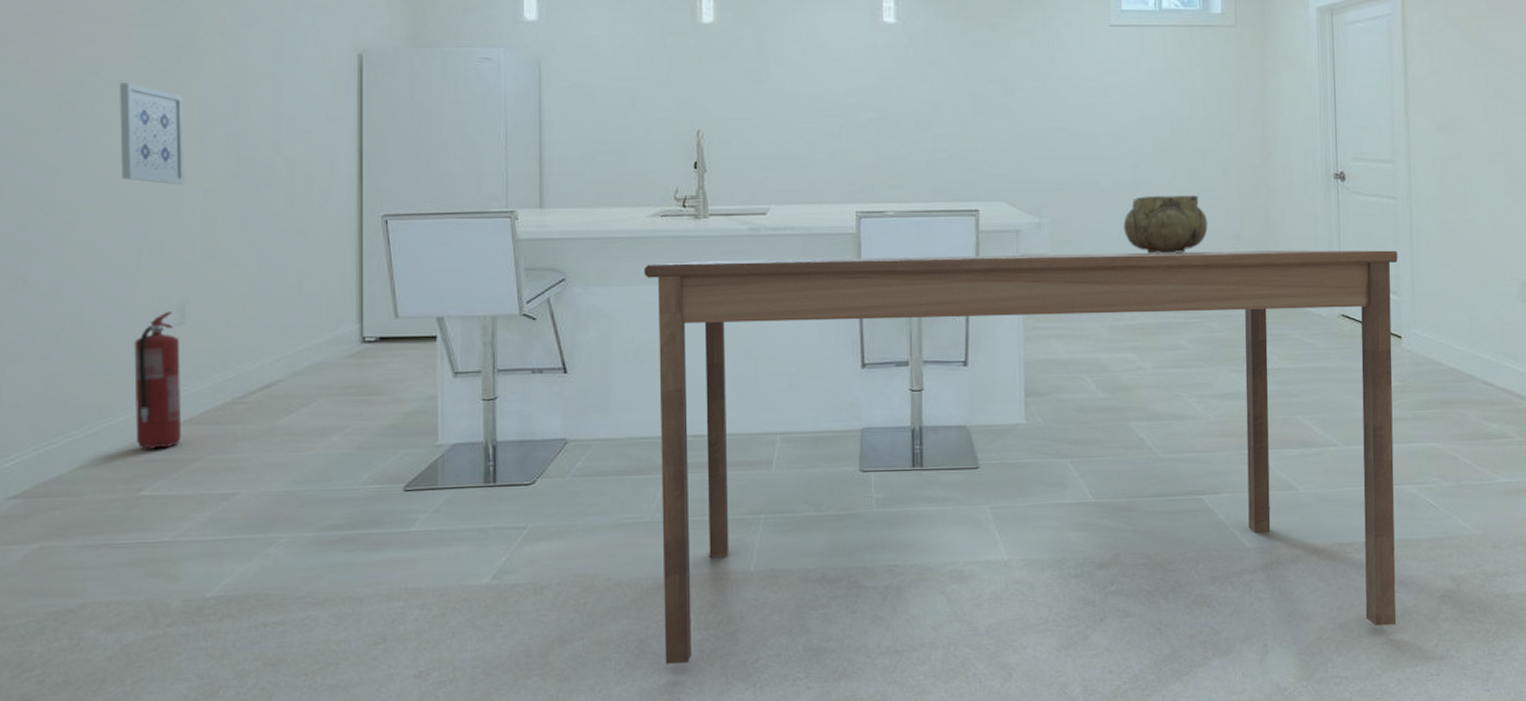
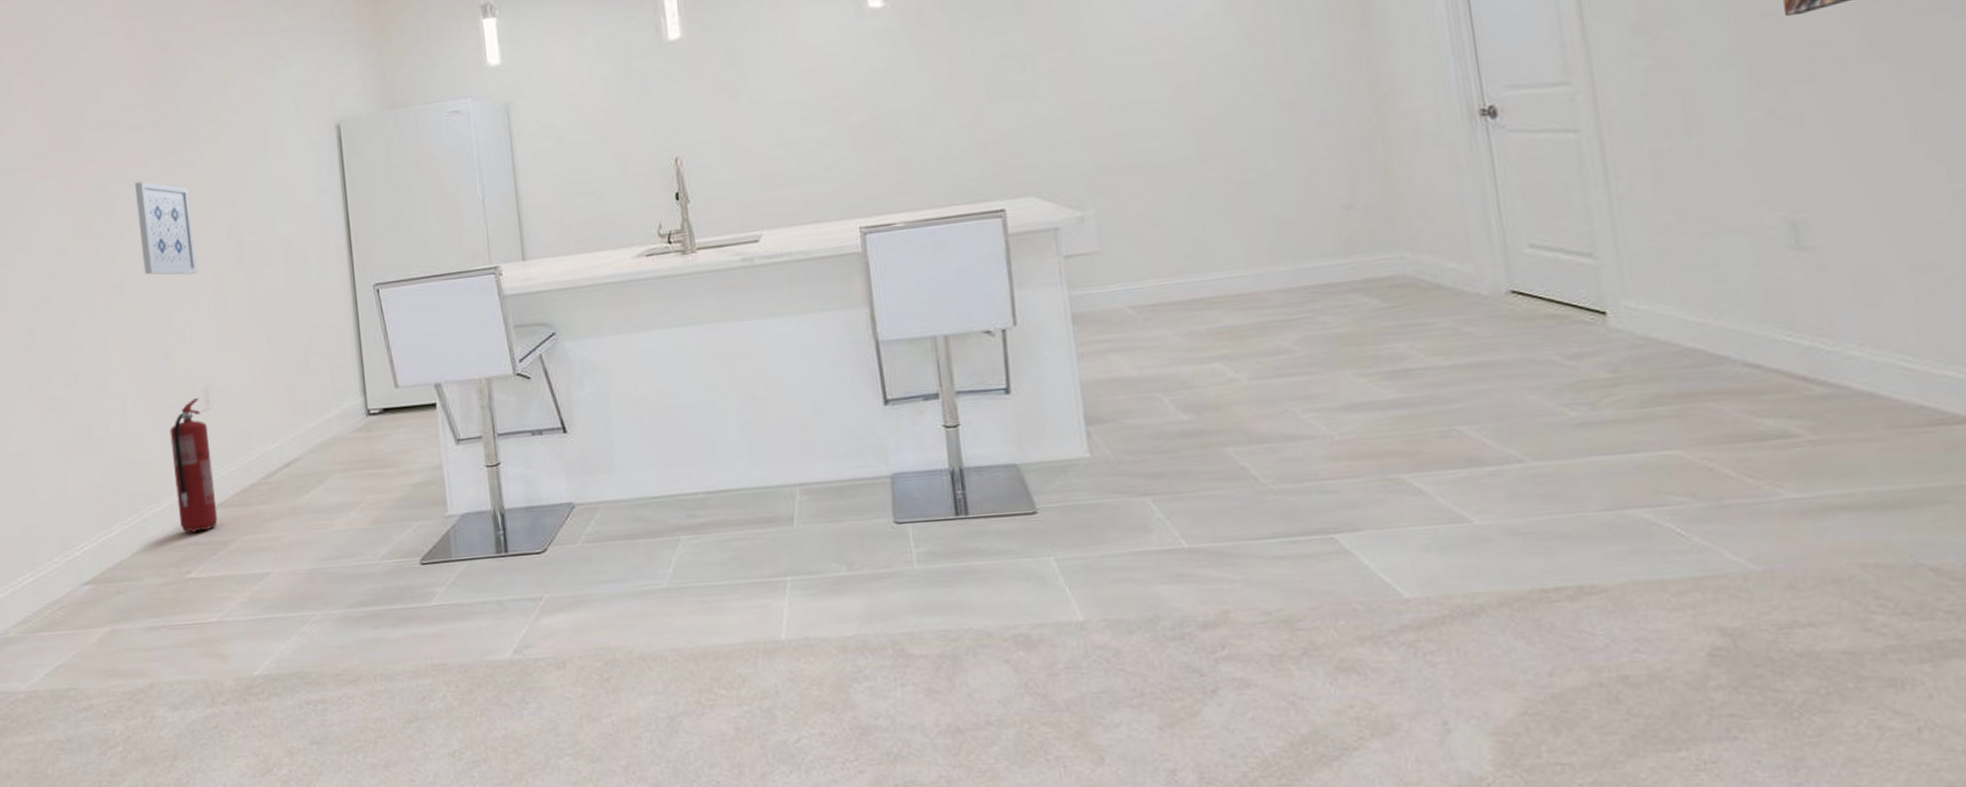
dining table: present [643,250,1398,664] -> none [634,199,1640,744]
decorative bowl: present [1123,195,1208,254] -> none [1191,160,1307,239]

